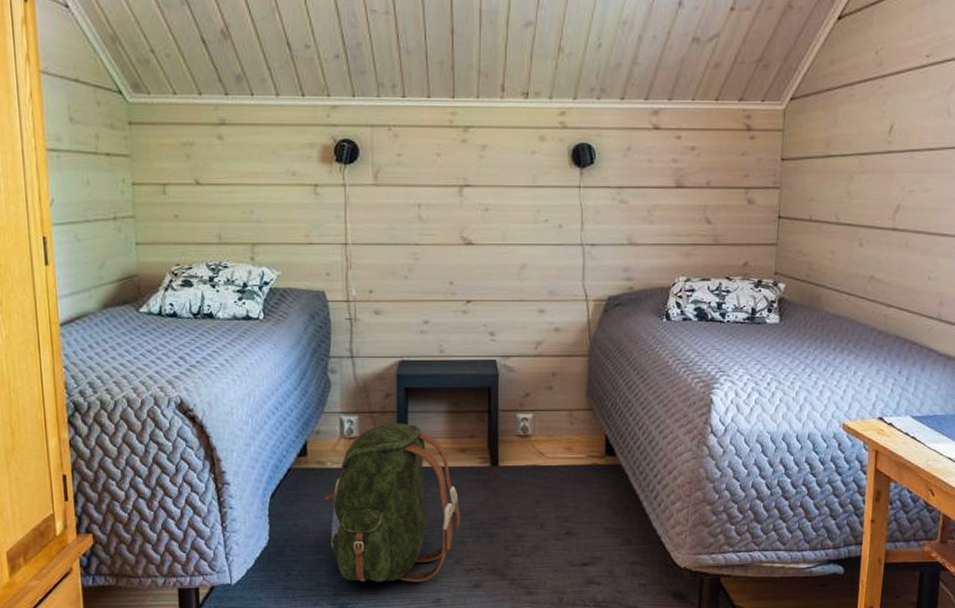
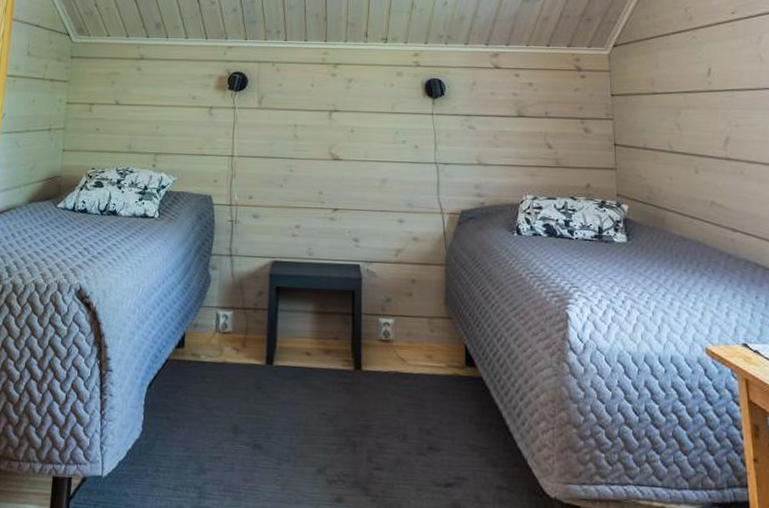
backpack: present [324,423,460,582] -> none [196,320,324,491]

